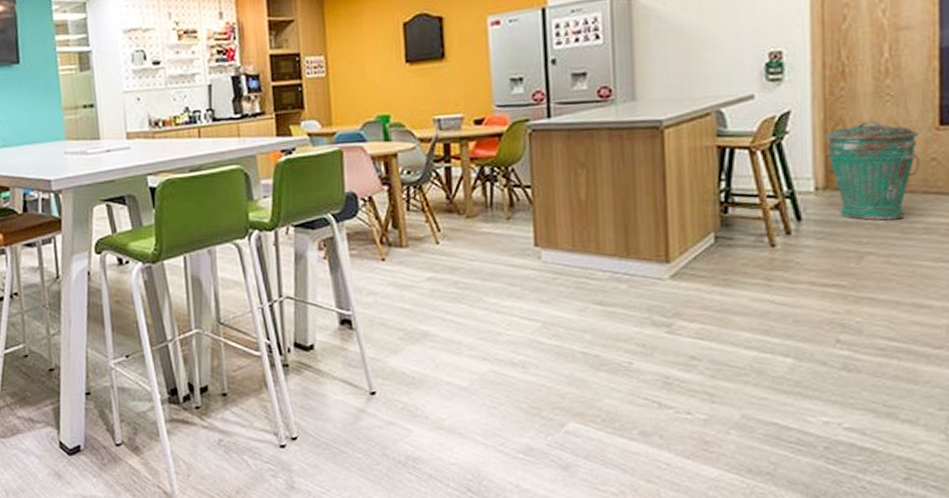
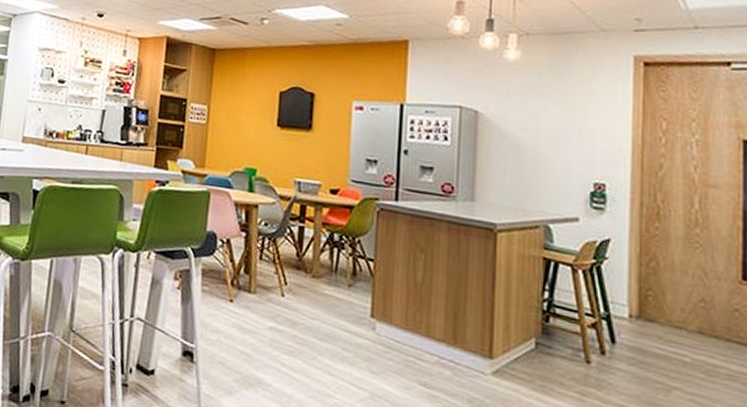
trash can: present [825,120,919,221] -> none [640,262,724,361]

